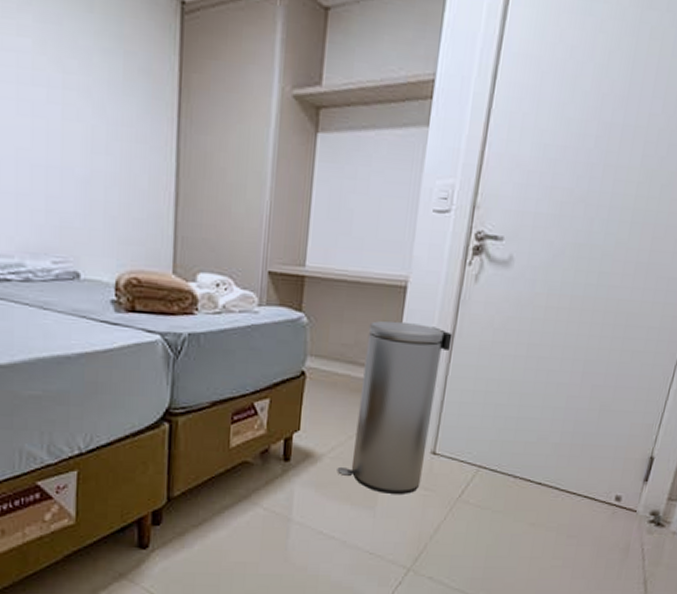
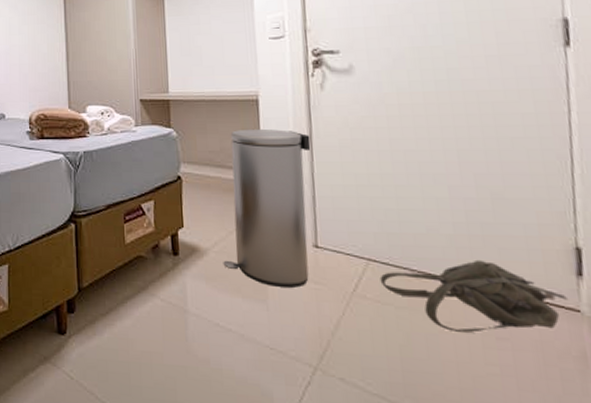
backpack: none [485,467,632,533] -> present [380,259,569,334]

